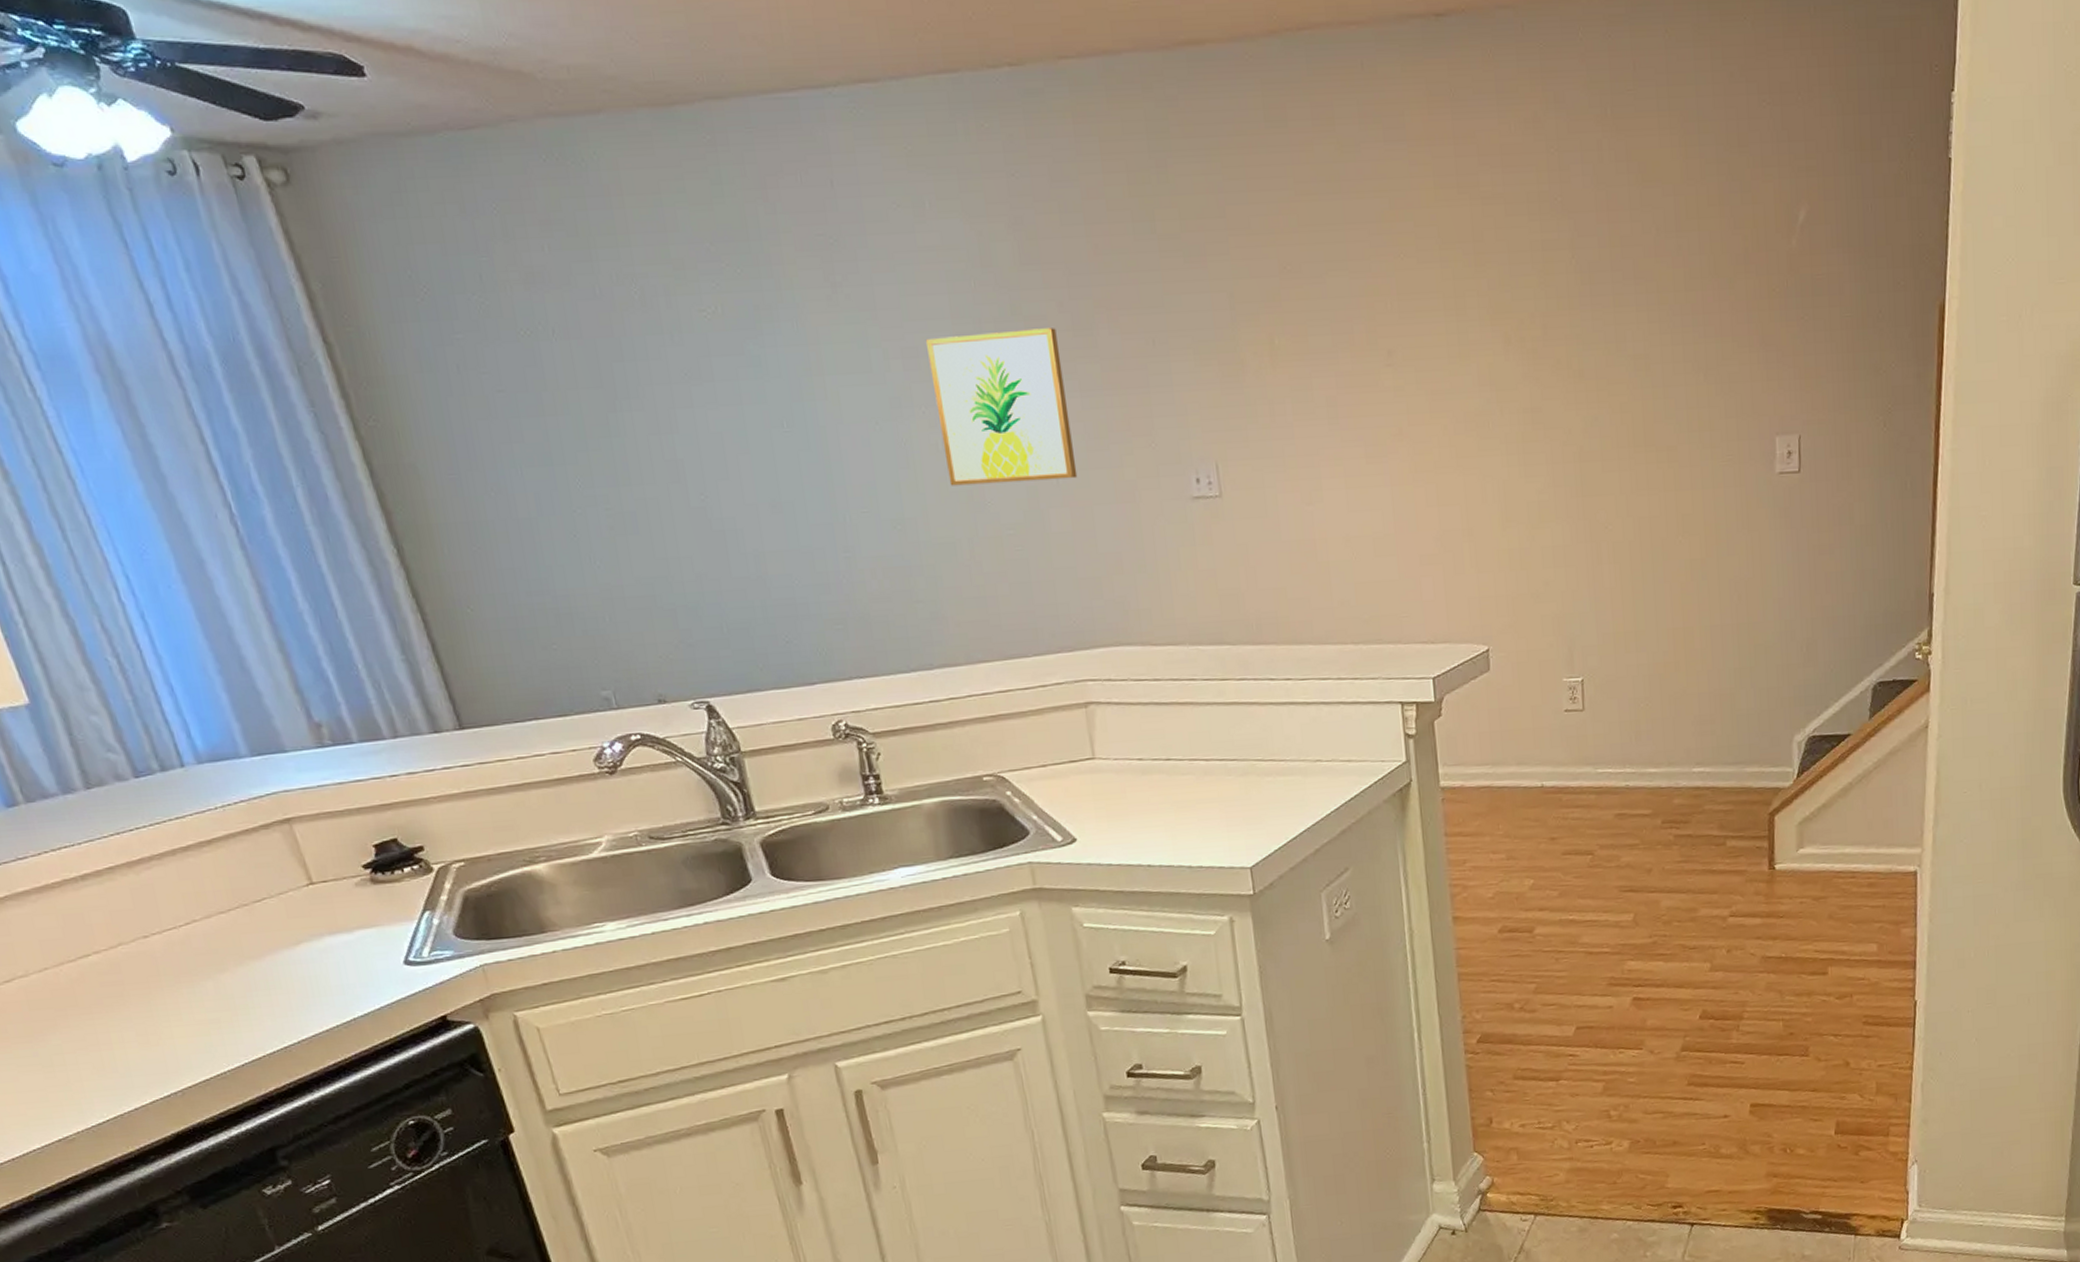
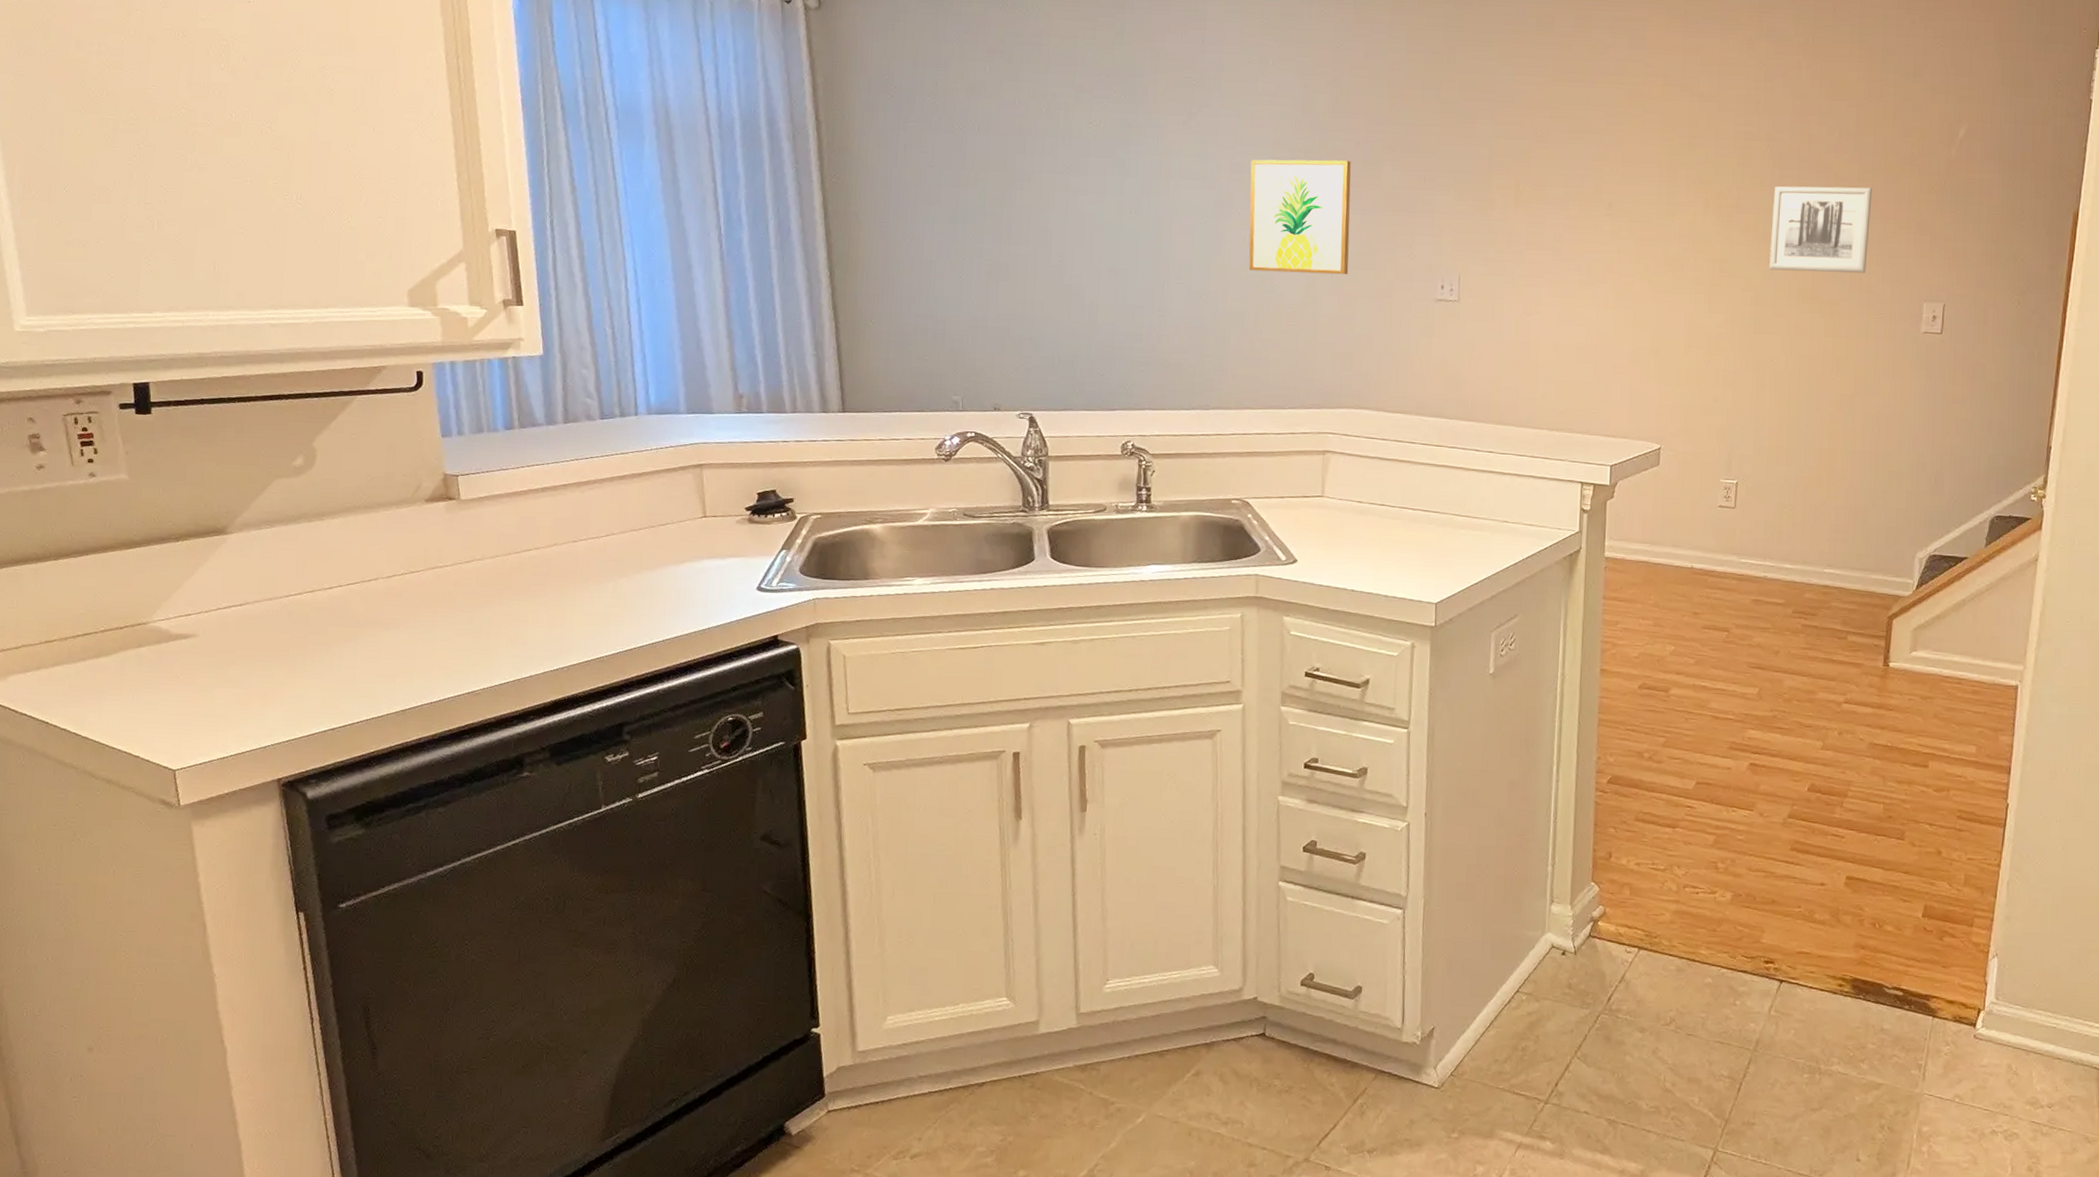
wall art: none [1585,297,1705,415] -> present [1769,186,1873,273]

